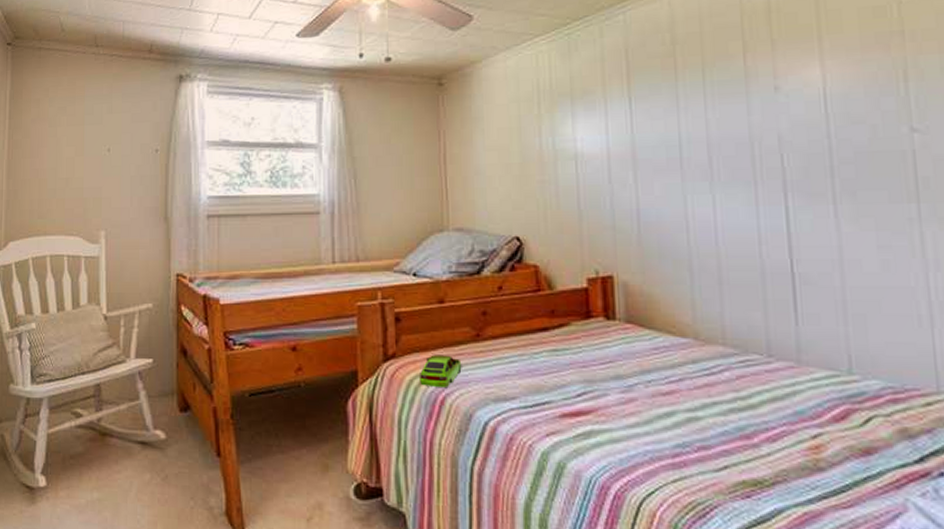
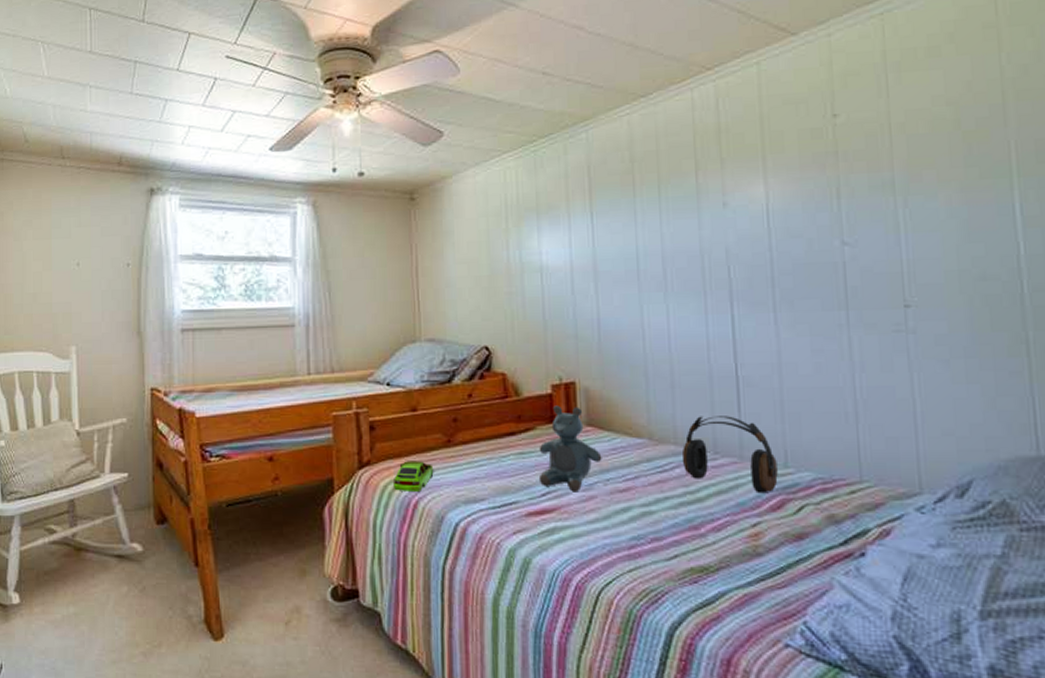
stuffed animal: none [573,300,643,394] -> present [538,405,602,492]
headphones: none [731,315,841,401] -> present [681,416,778,492]

